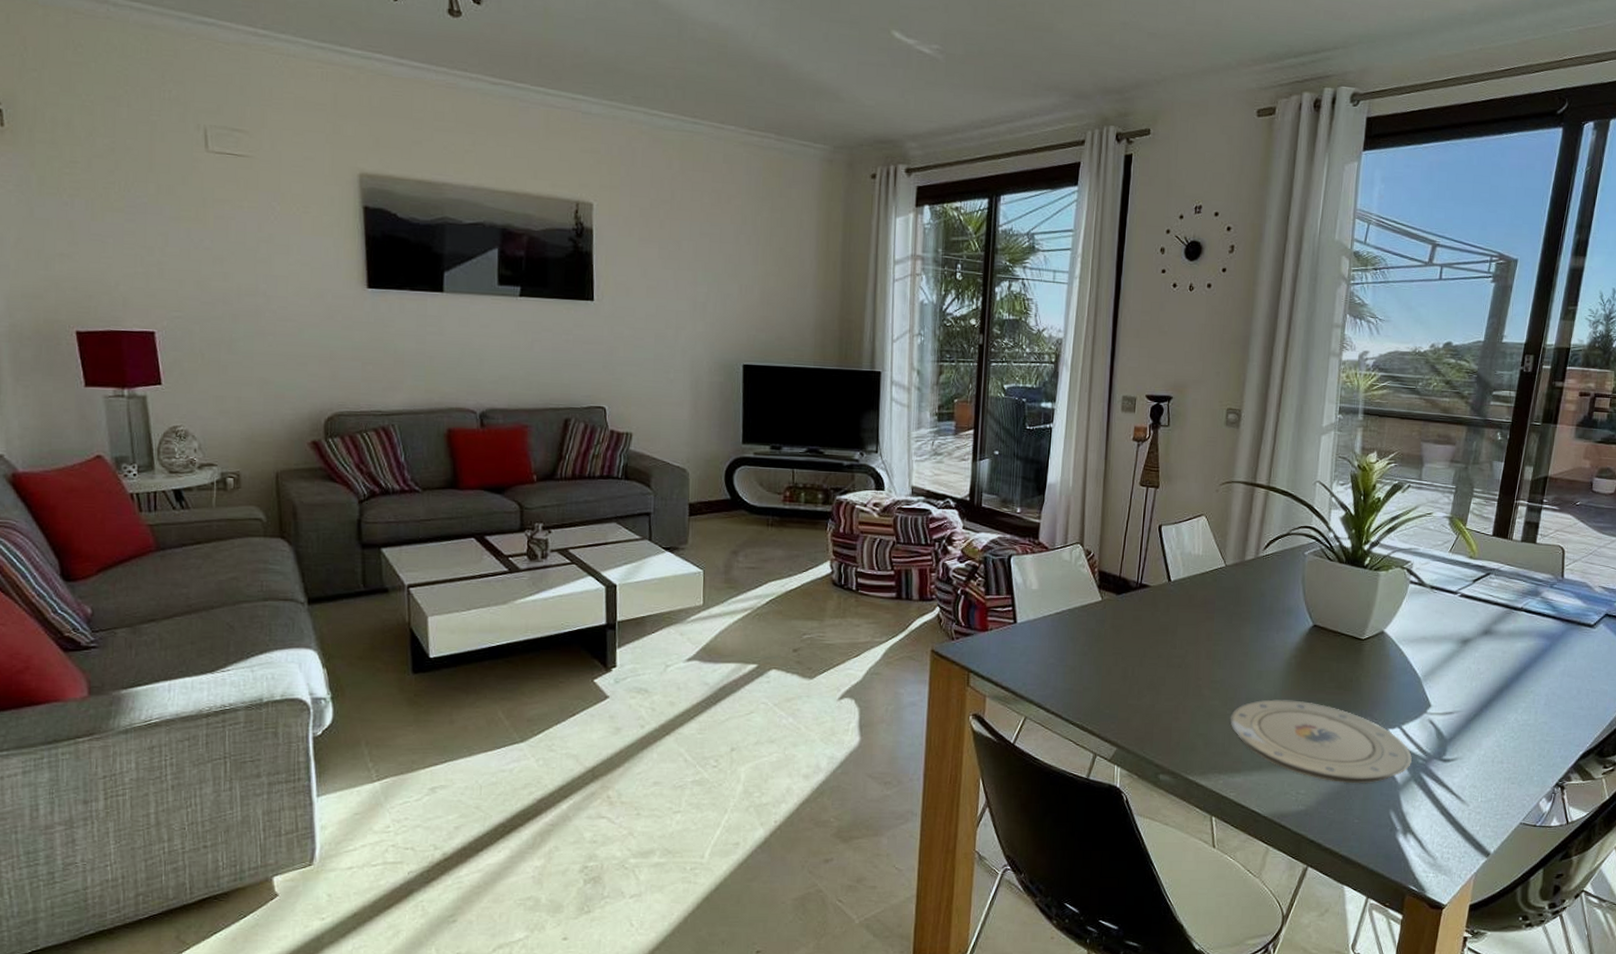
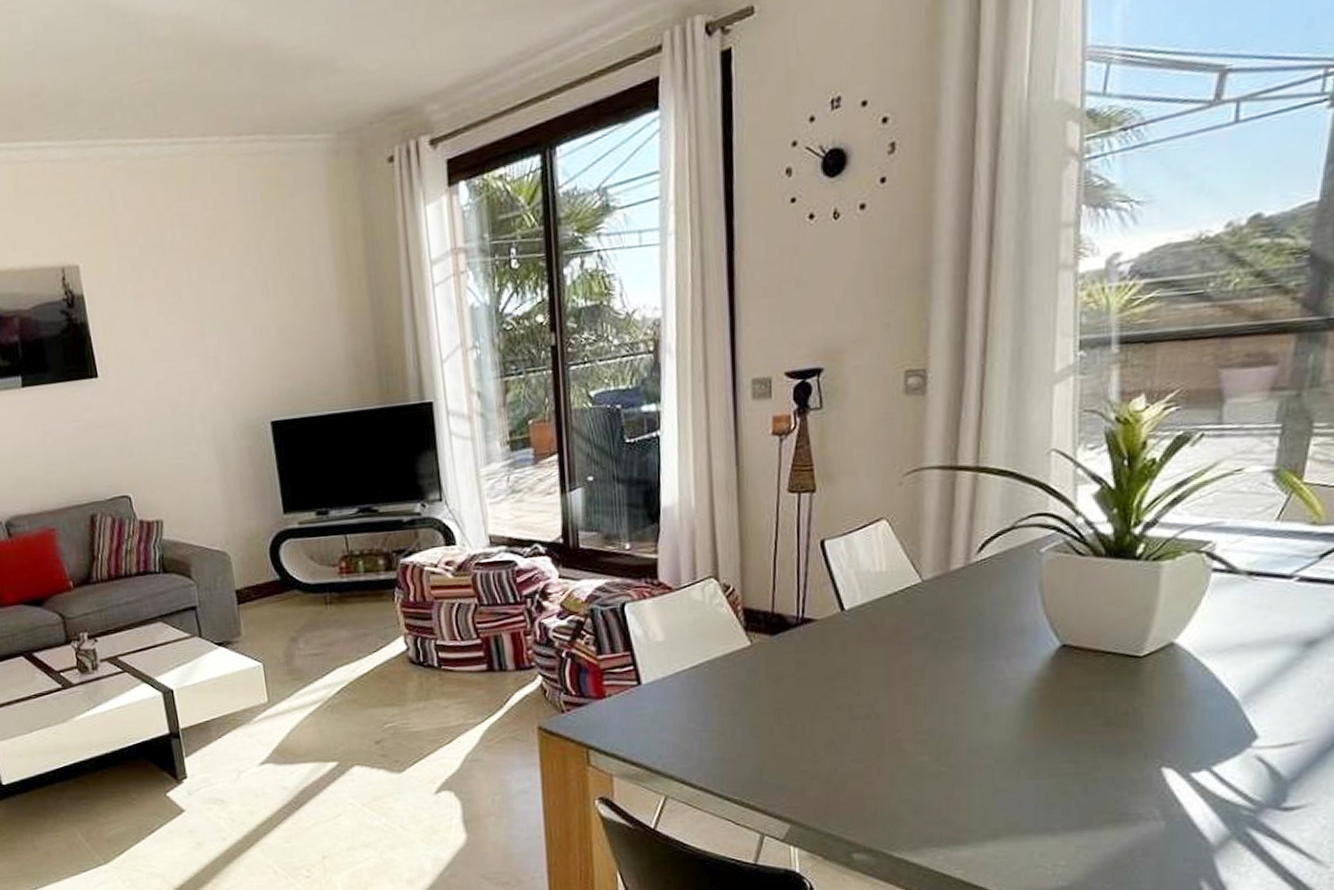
plate: present [1230,699,1412,784] -> none [946,746,1231,848]

